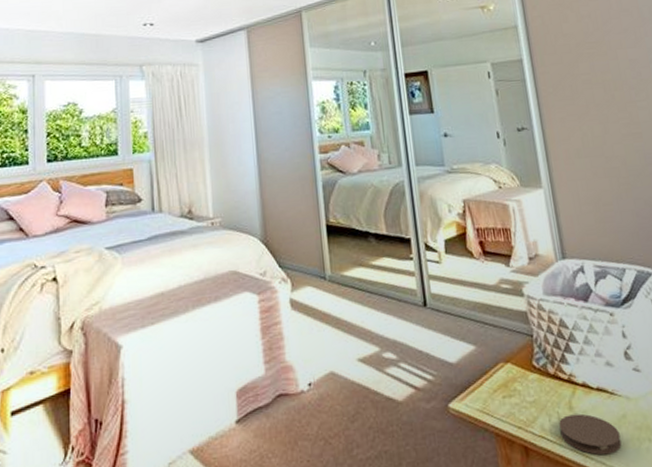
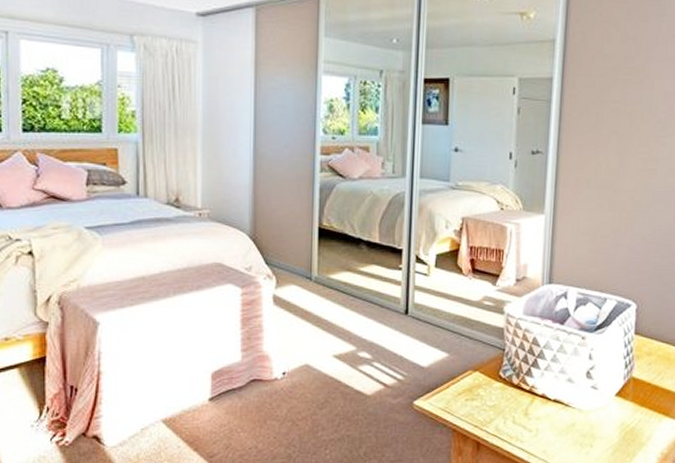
coaster: present [559,413,622,456] -> none [512,419,566,455]

